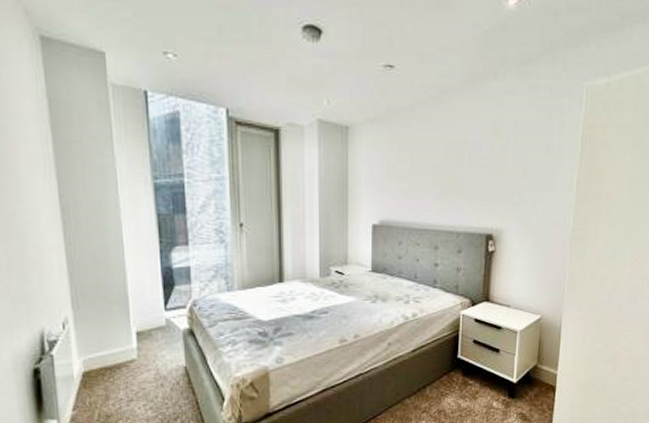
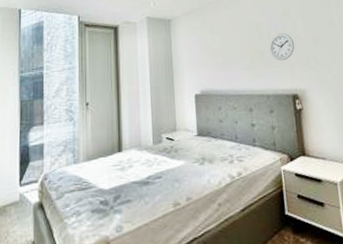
wall clock: none [468,157,500,193] -> present [269,33,295,61]

